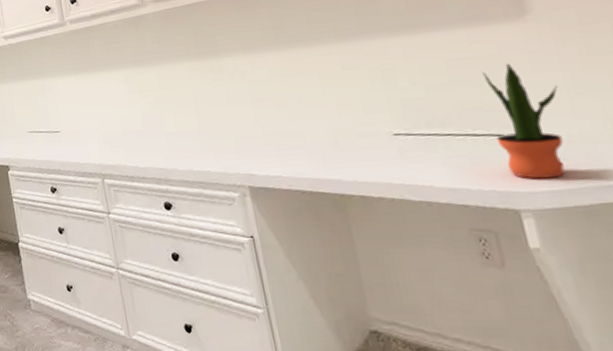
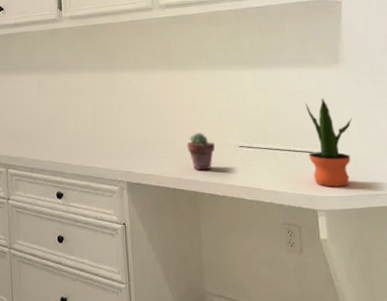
potted succulent: none [321,121,360,168] -> present [187,133,215,171]

